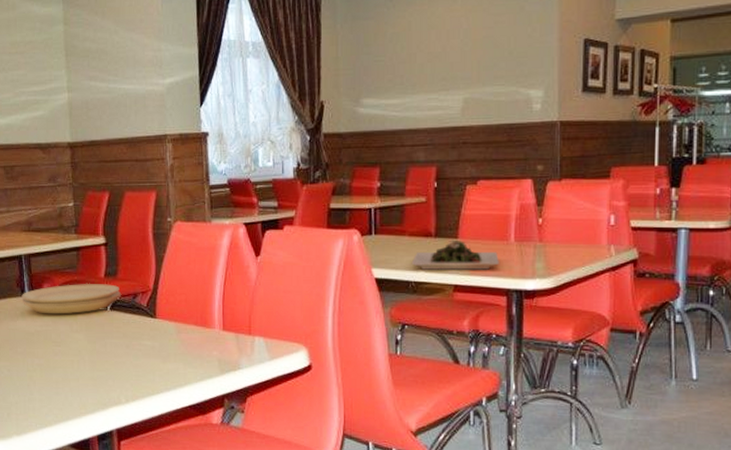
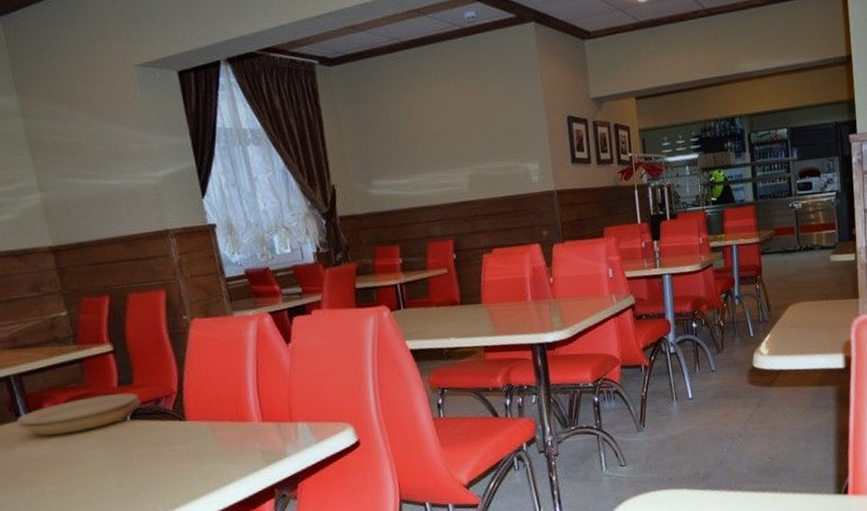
salad: present [411,241,499,270] -> none [442,305,521,336]

